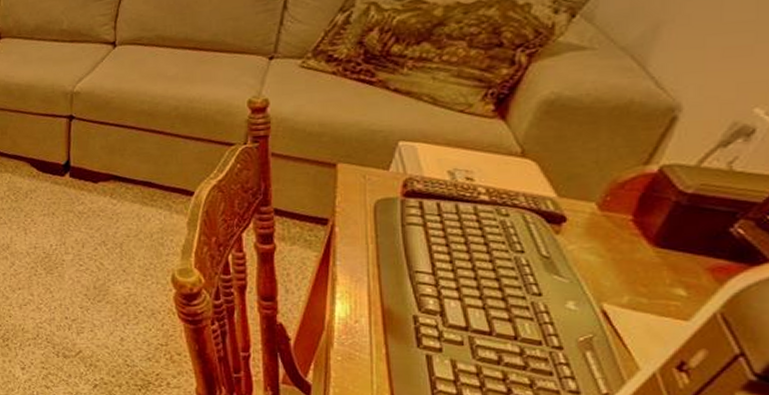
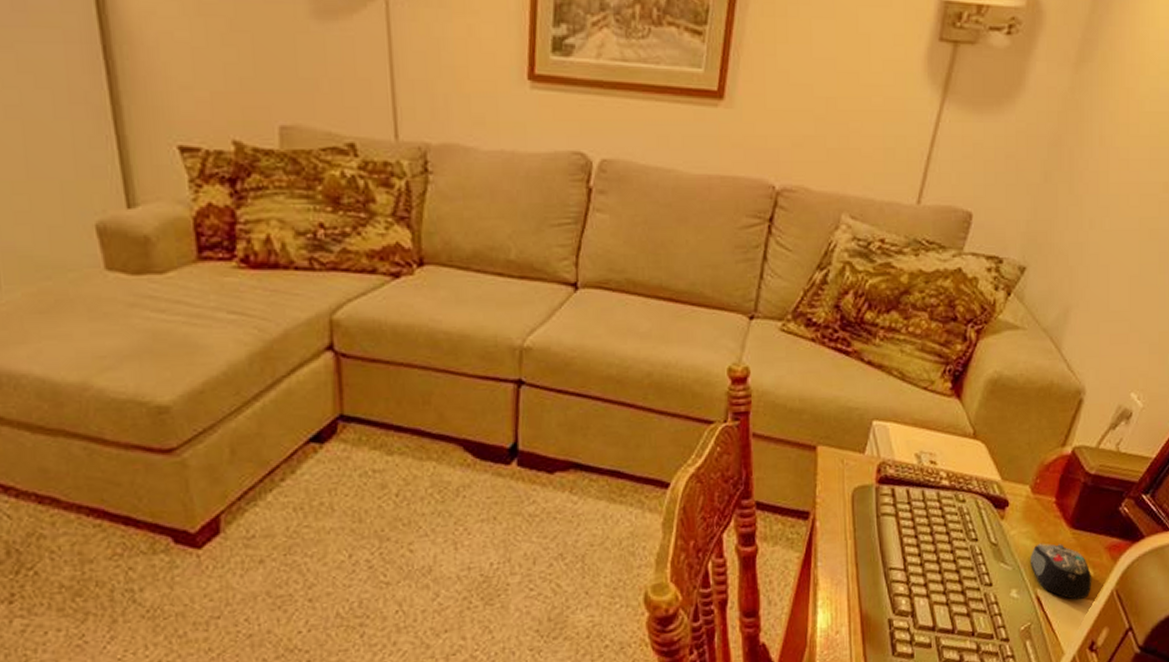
computer mouse: none [593,259,684,318] -> present [1029,543,1092,600]

